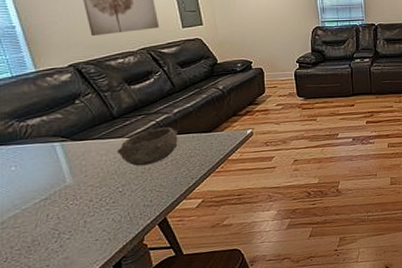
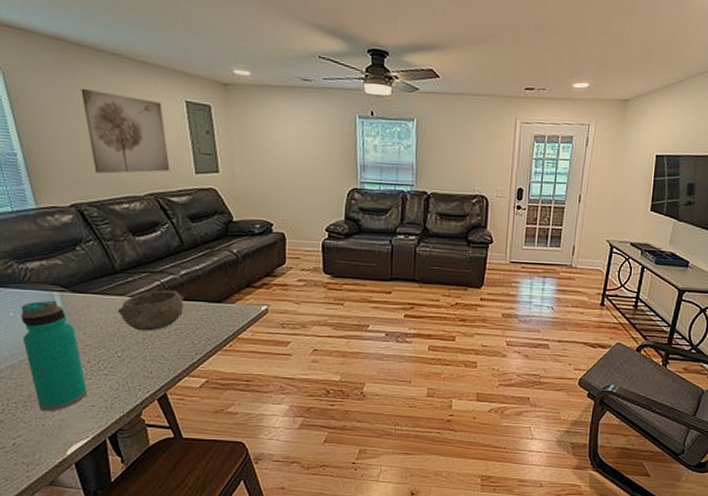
water bottle: none [23,150,91,253] -> present [21,300,87,412]

